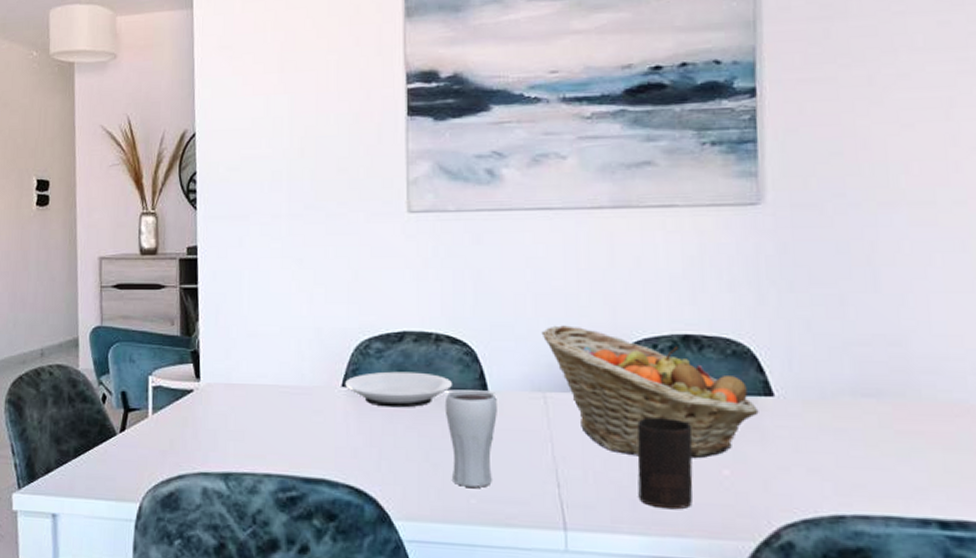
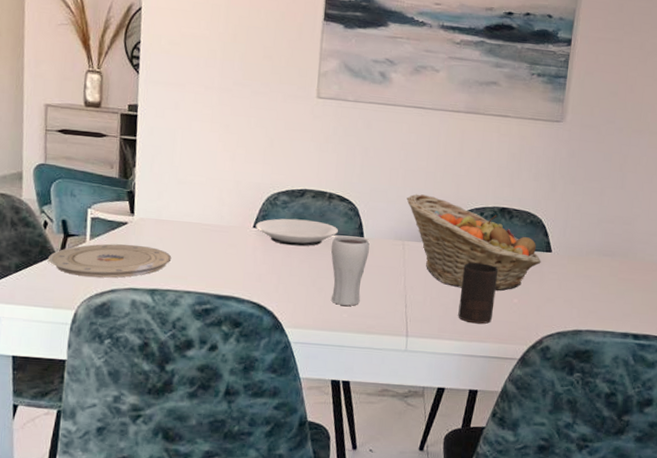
plate: none [107,417,246,461] -> present [47,243,172,278]

